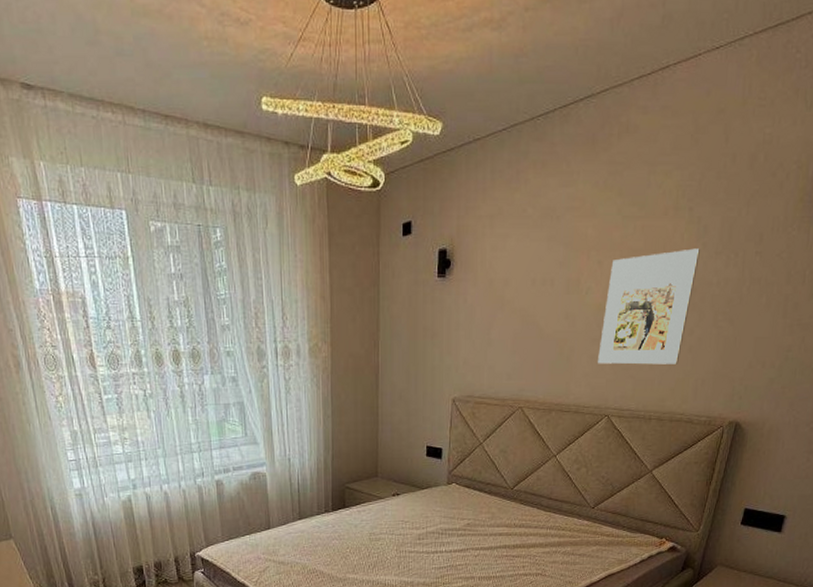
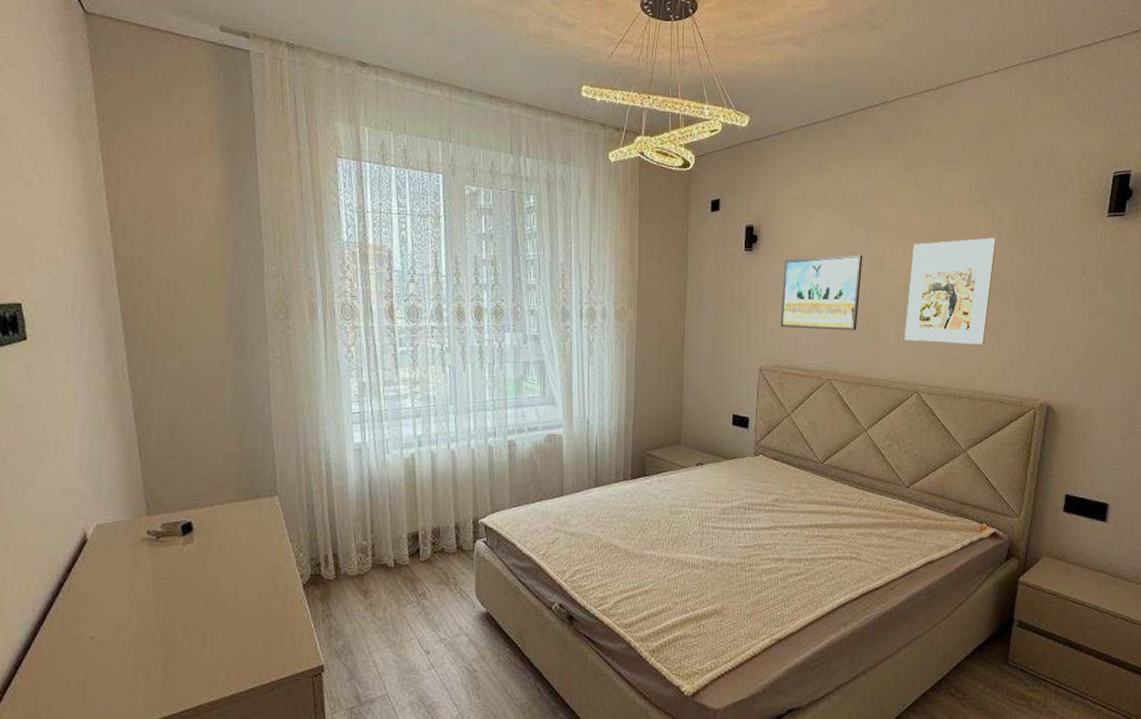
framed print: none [473,275,559,357] -> present [780,254,863,331]

